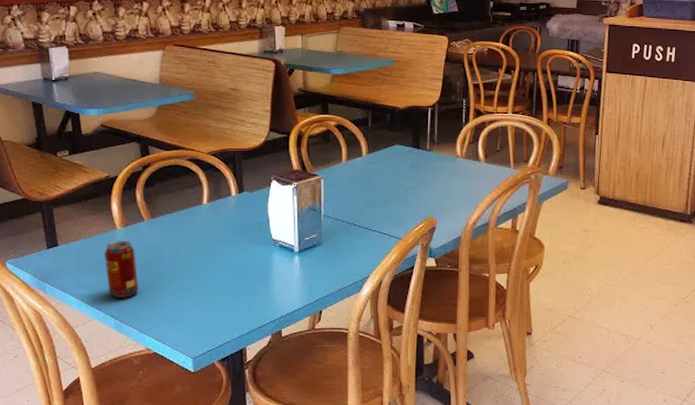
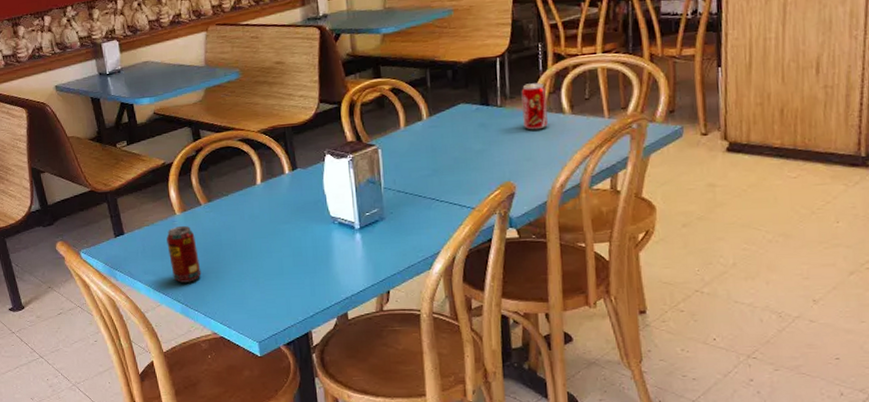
beverage can: none [446,133,467,174] -> present [521,82,548,130]

